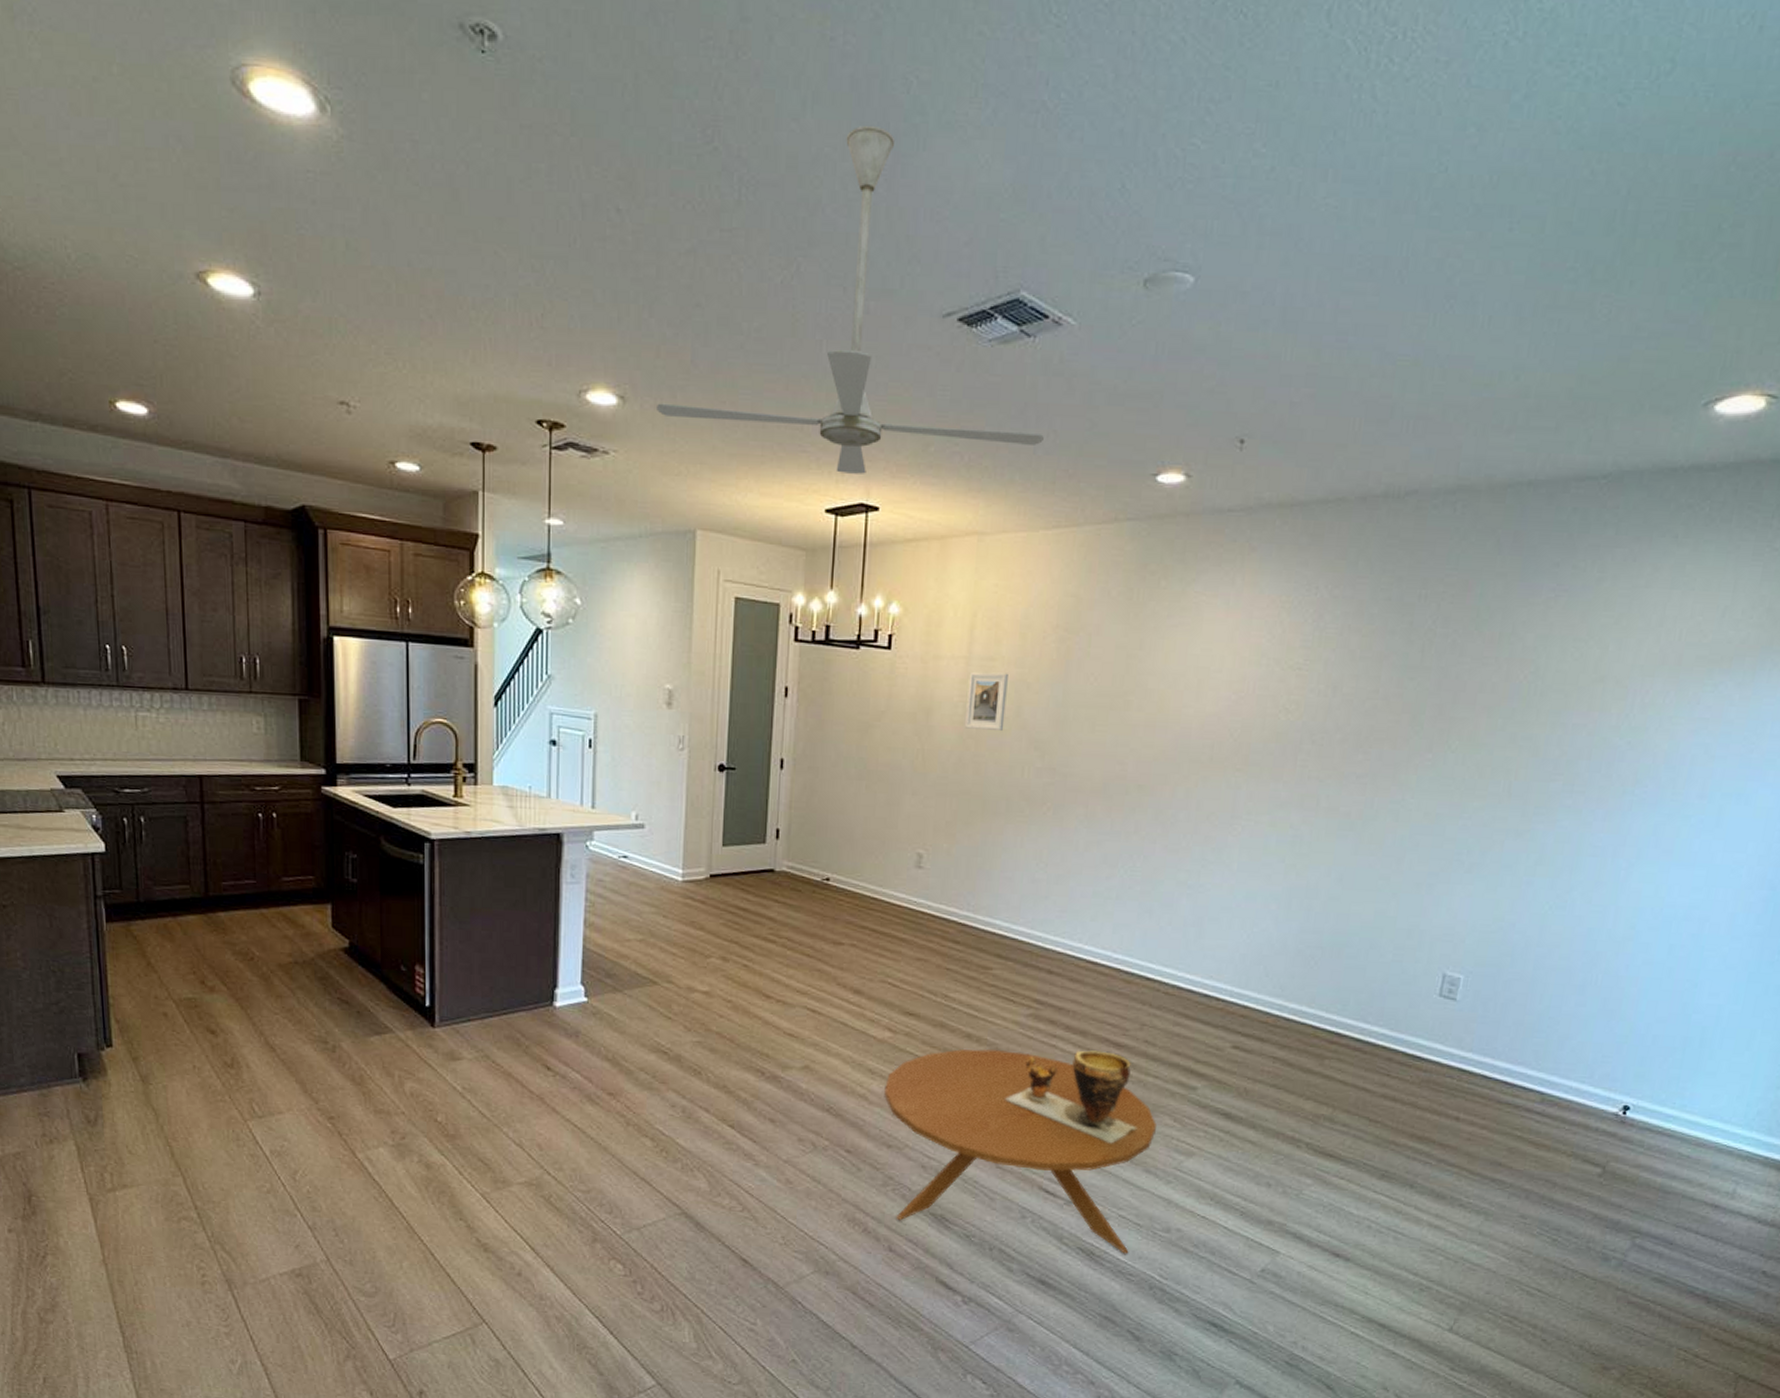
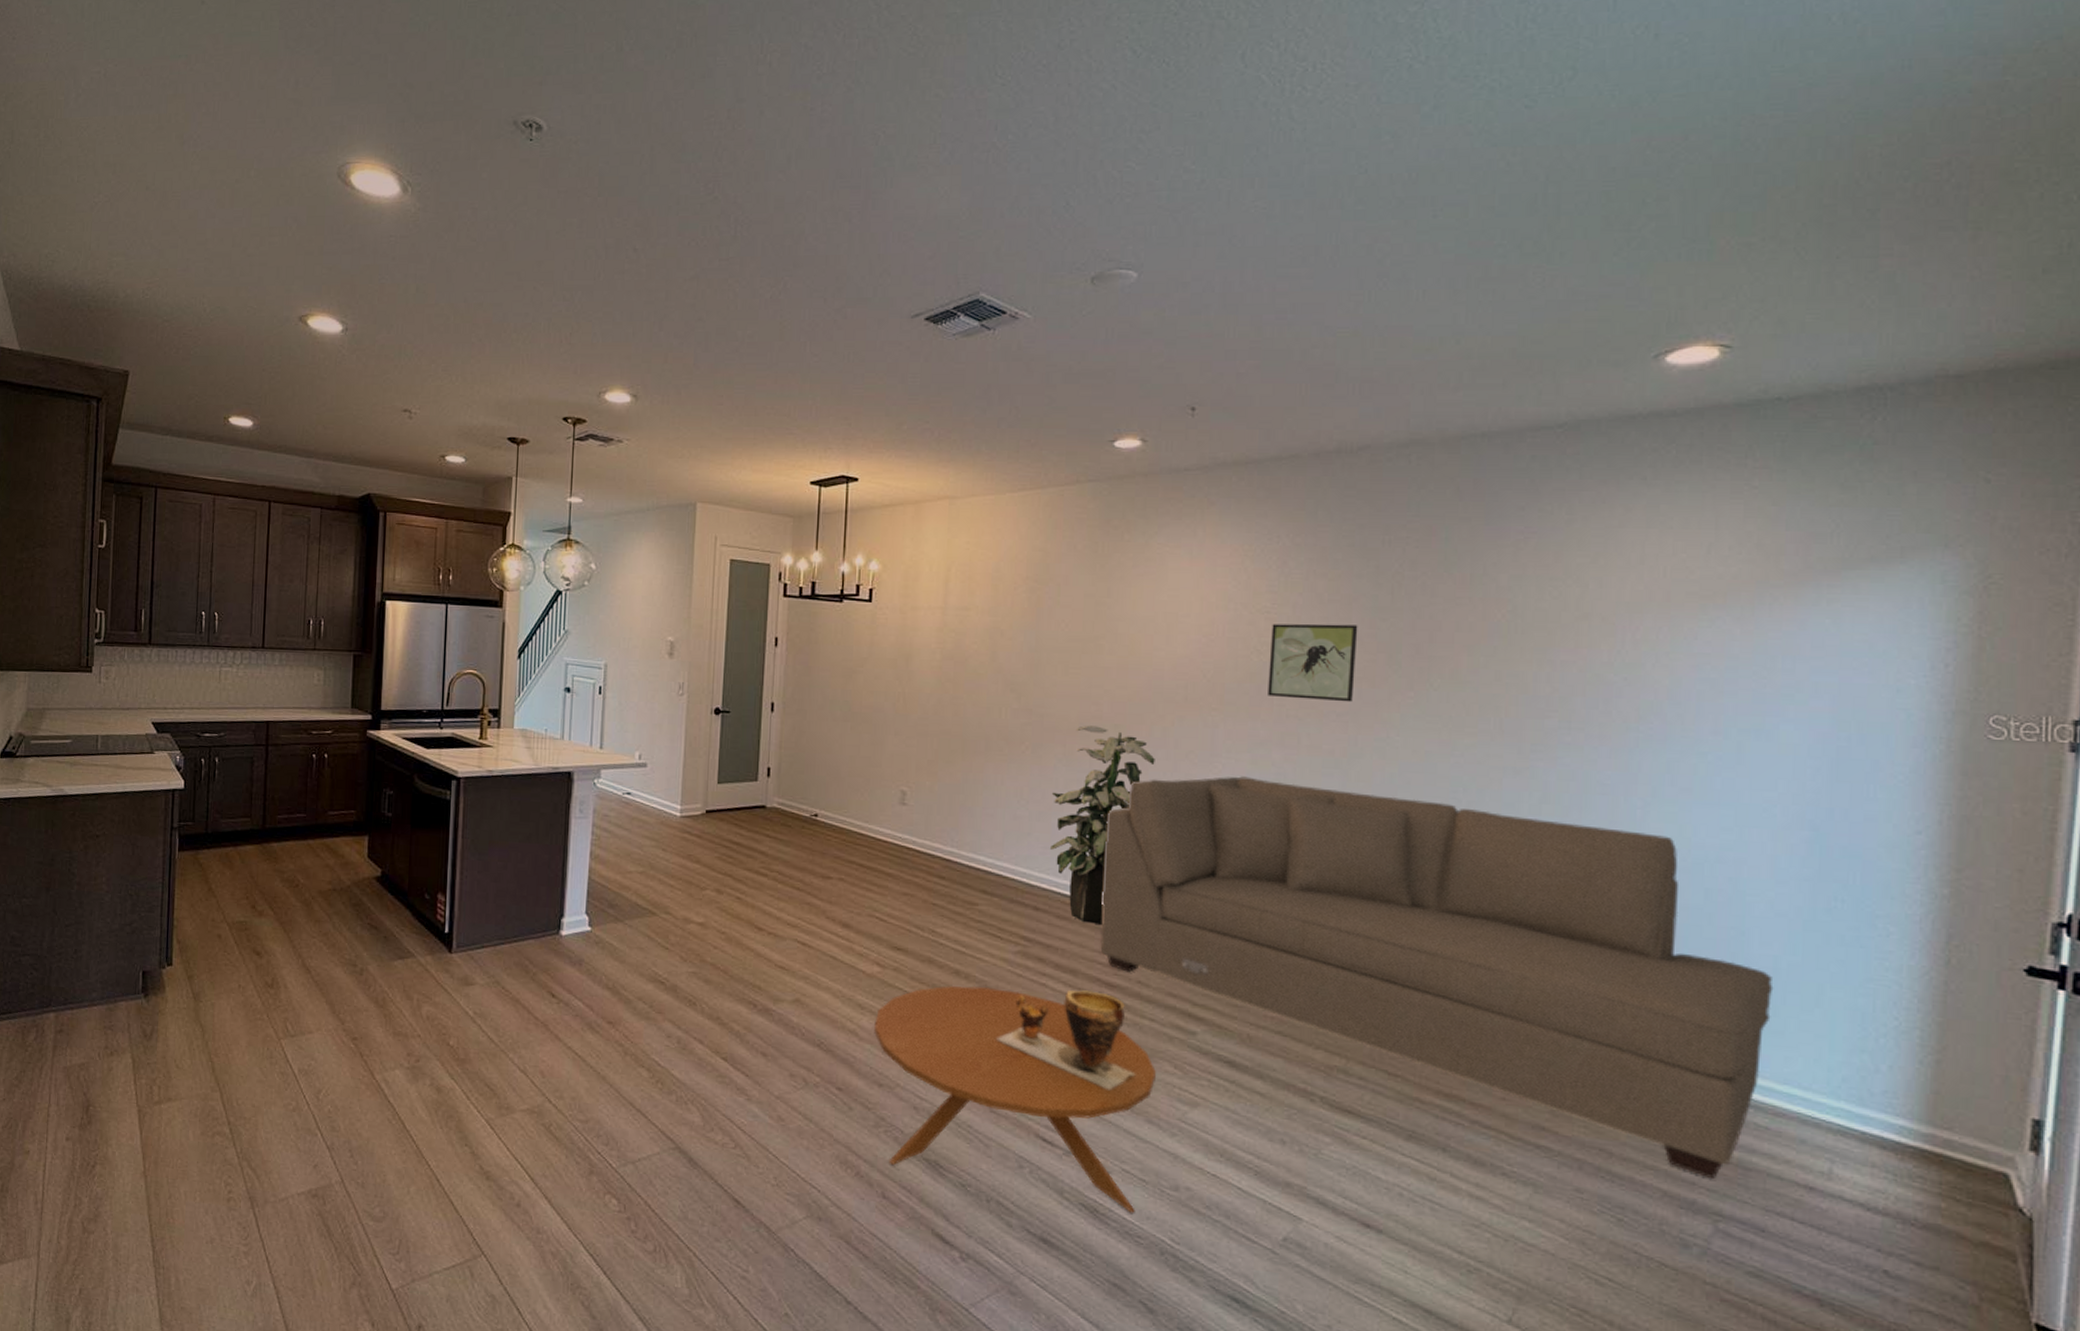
ceiling fan: present [657,125,1044,474] -> none [664,171,1006,451]
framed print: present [965,671,1008,732] -> none [943,620,982,676]
indoor plant: none [1067,785,1177,987] -> present [1051,725,1155,924]
sofa: none [1110,838,1714,1201] -> present [1100,776,1774,1178]
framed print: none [1292,681,1386,764] -> present [1268,623,1358,703]

